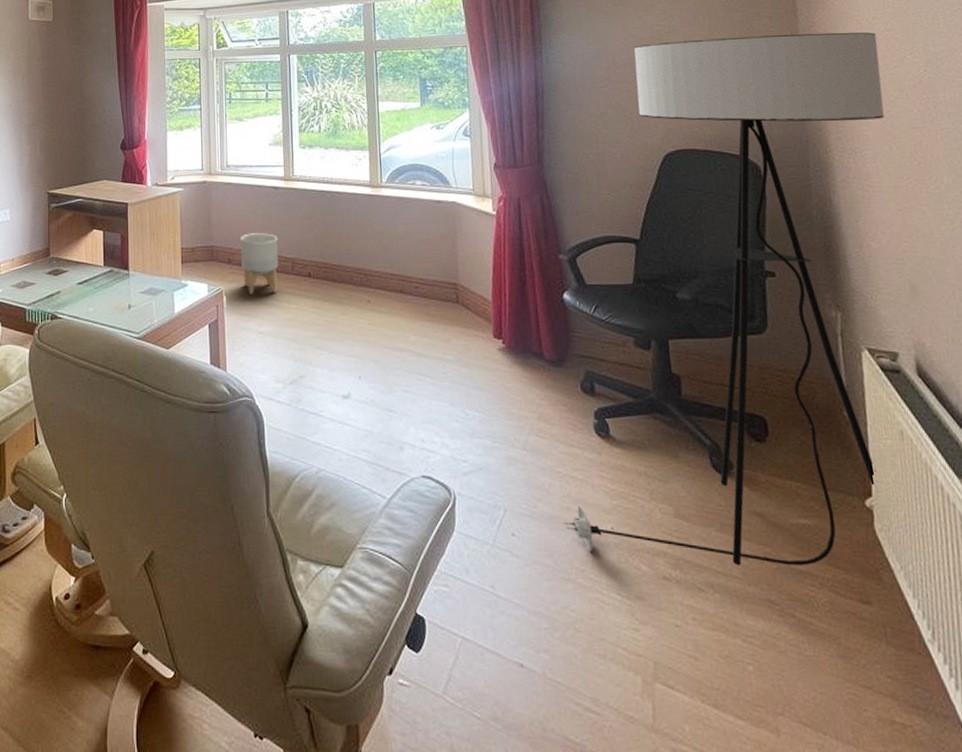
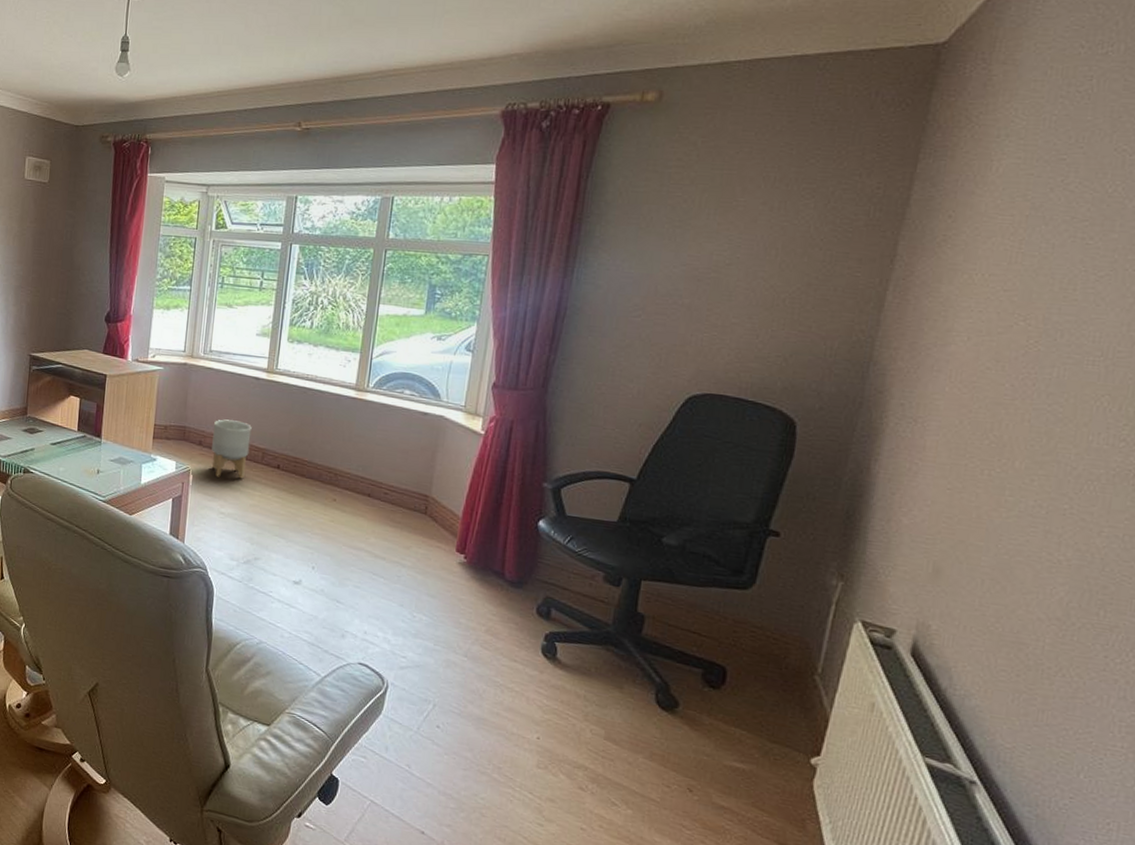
floor lamp: present [564,32,885,566] -> none [490,275,988,803]

